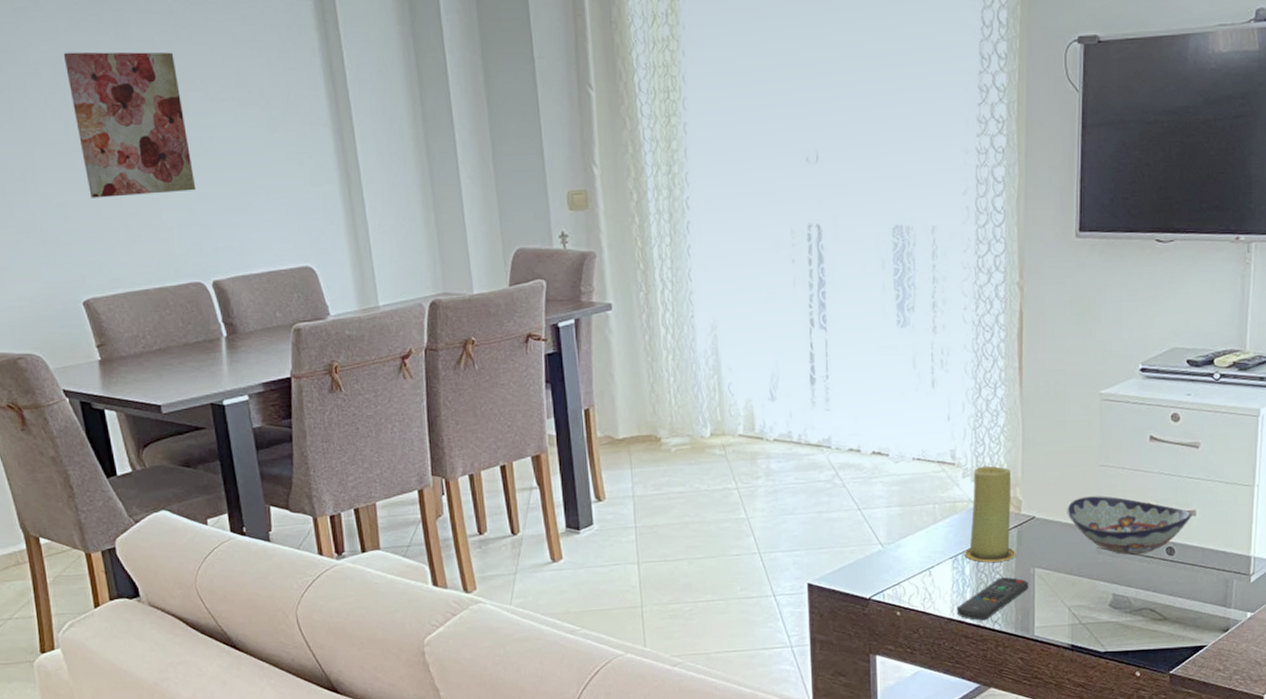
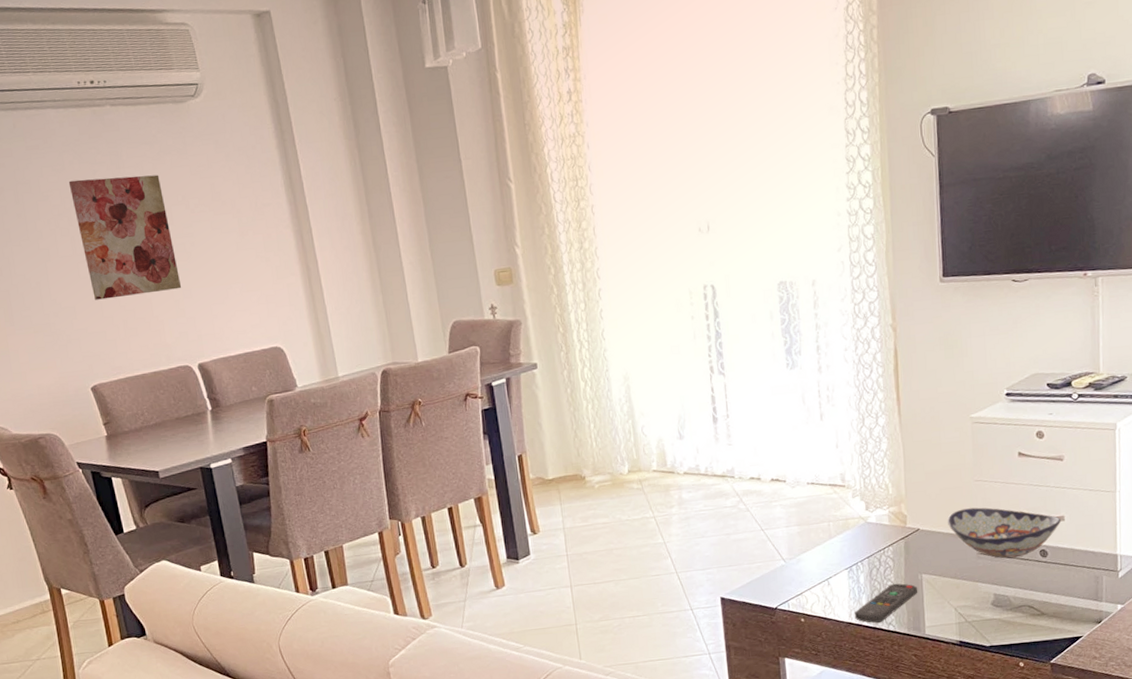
candle: present [964,465,1016,562] -> none [858,486,905,571]

